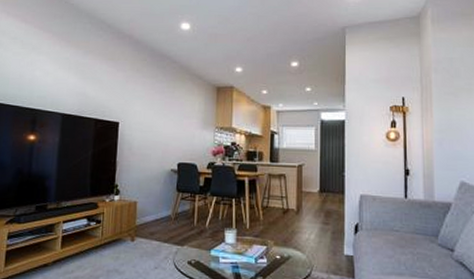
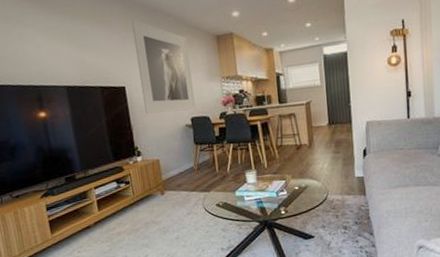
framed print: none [132,61,188,155] -> present [131,19,196,115]

